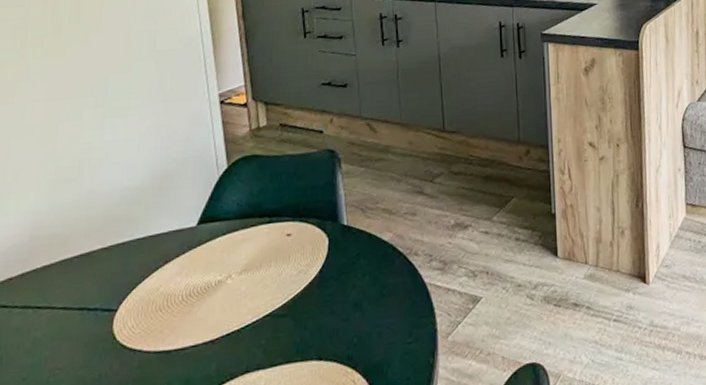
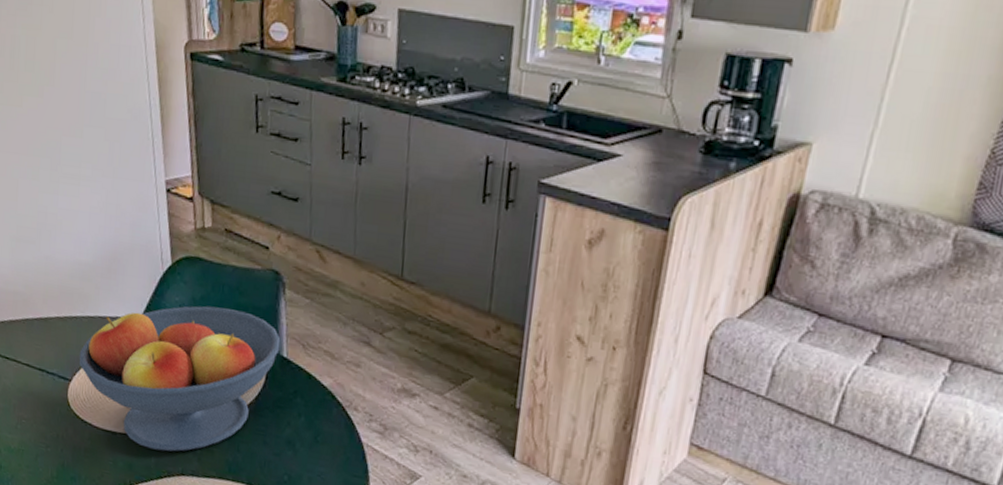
fruit bowl: none [126,193,340,357] -> present [79,306,281,452]

